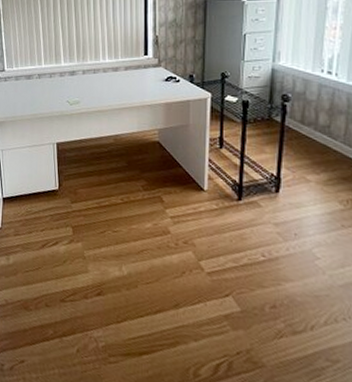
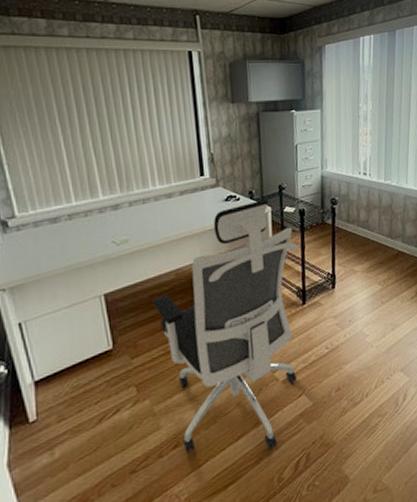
office chair: none [93,84,239,338] -> present [152,199,299,453]

